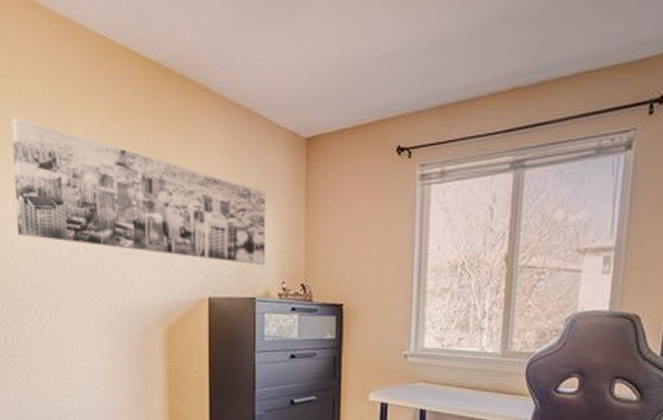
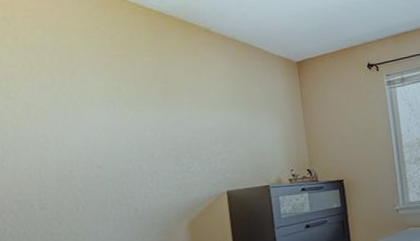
wall art: present [11,117,266,265] -> none [8,60,275,163]

